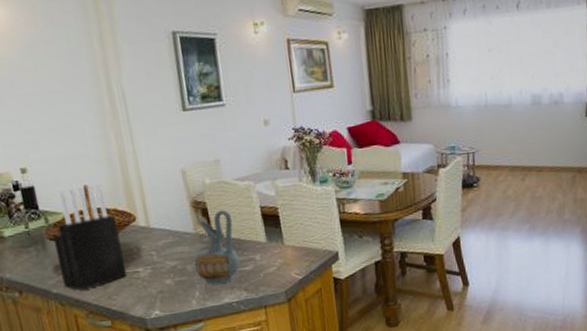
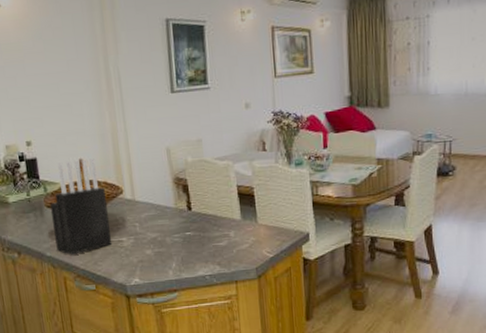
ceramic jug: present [194,210,241,285] -> none [173,187,216,257]

